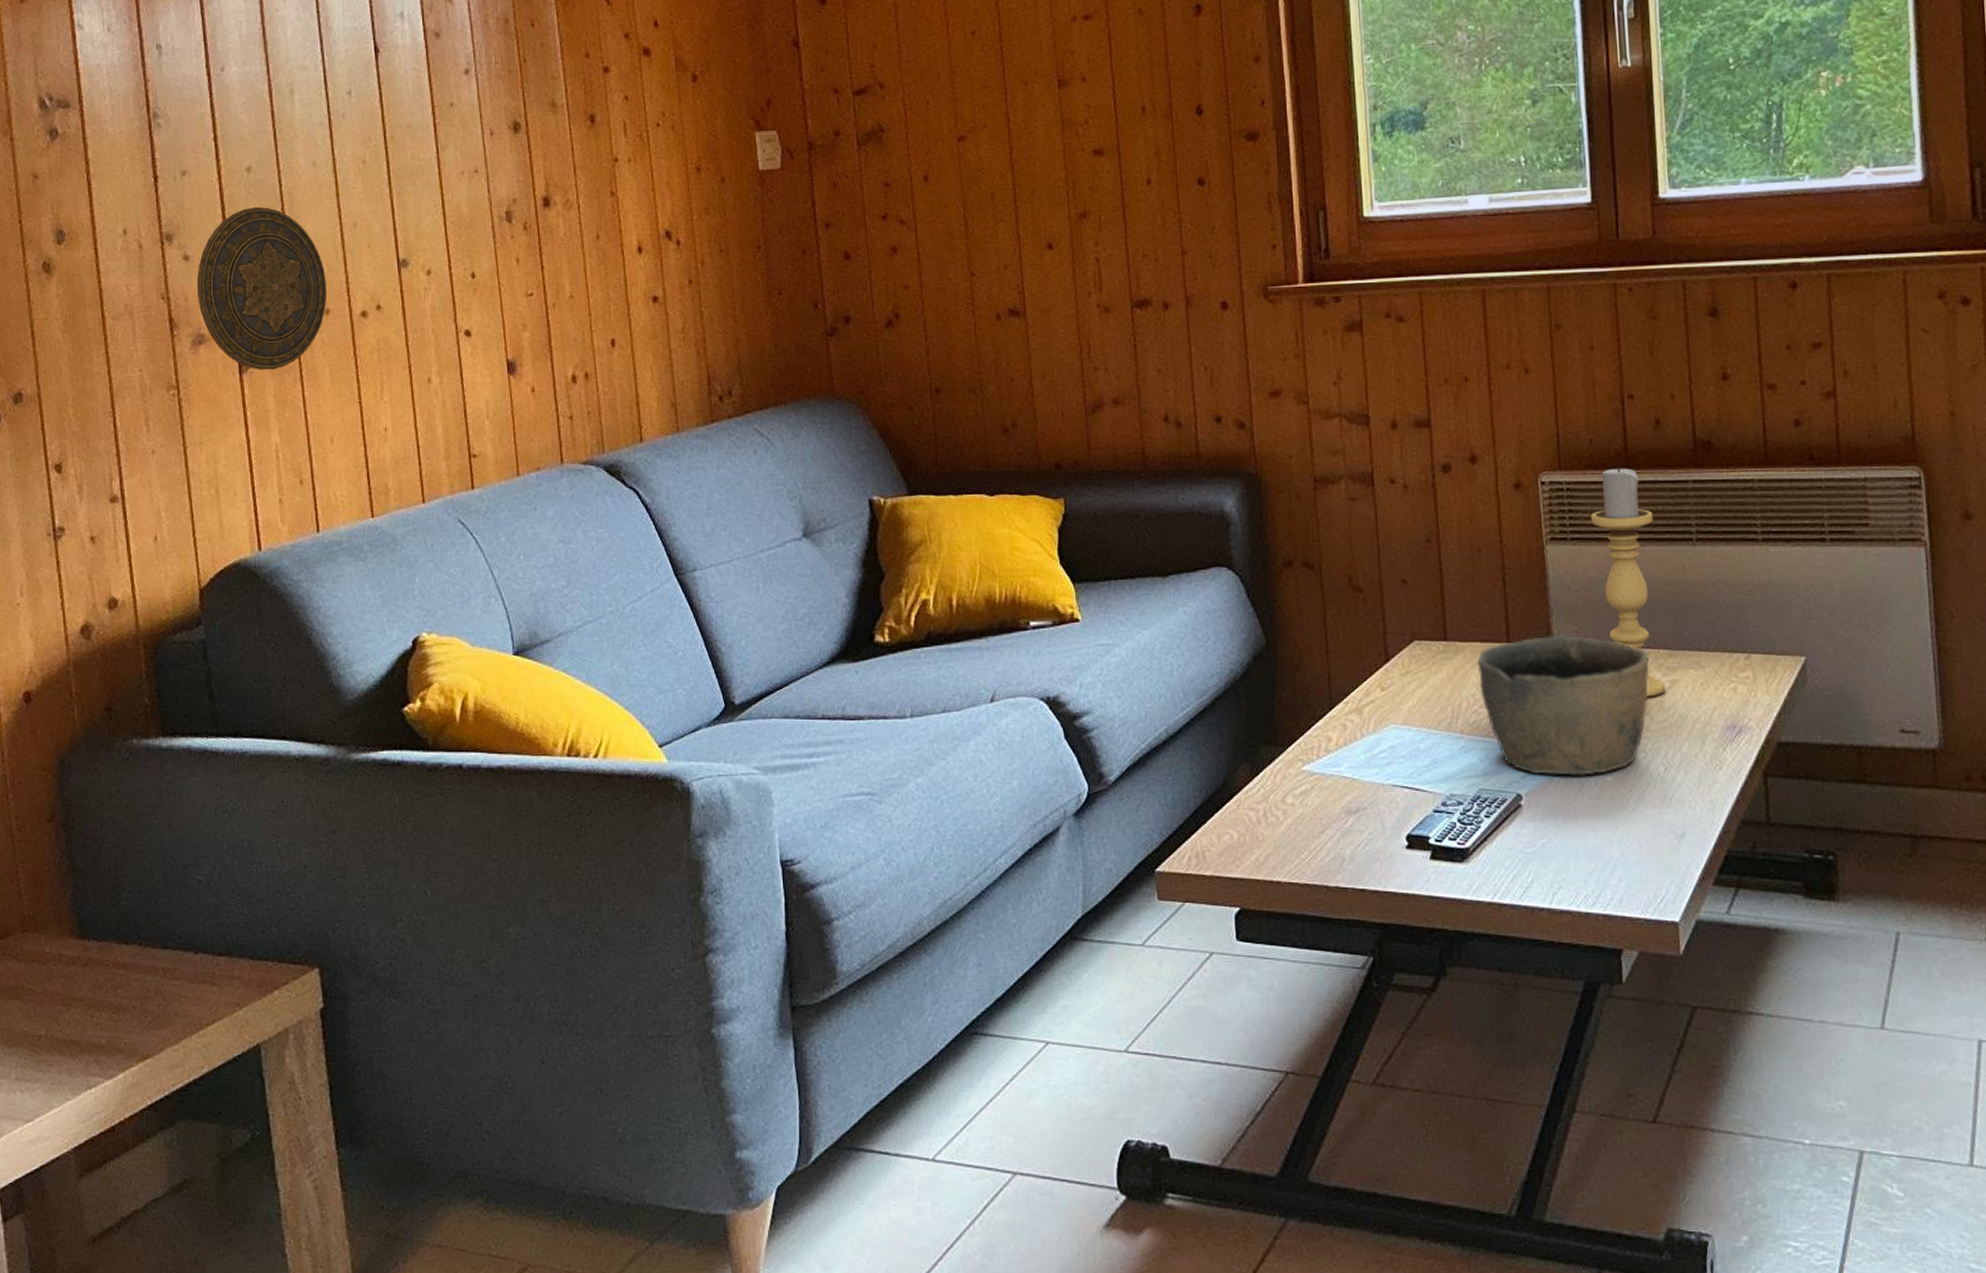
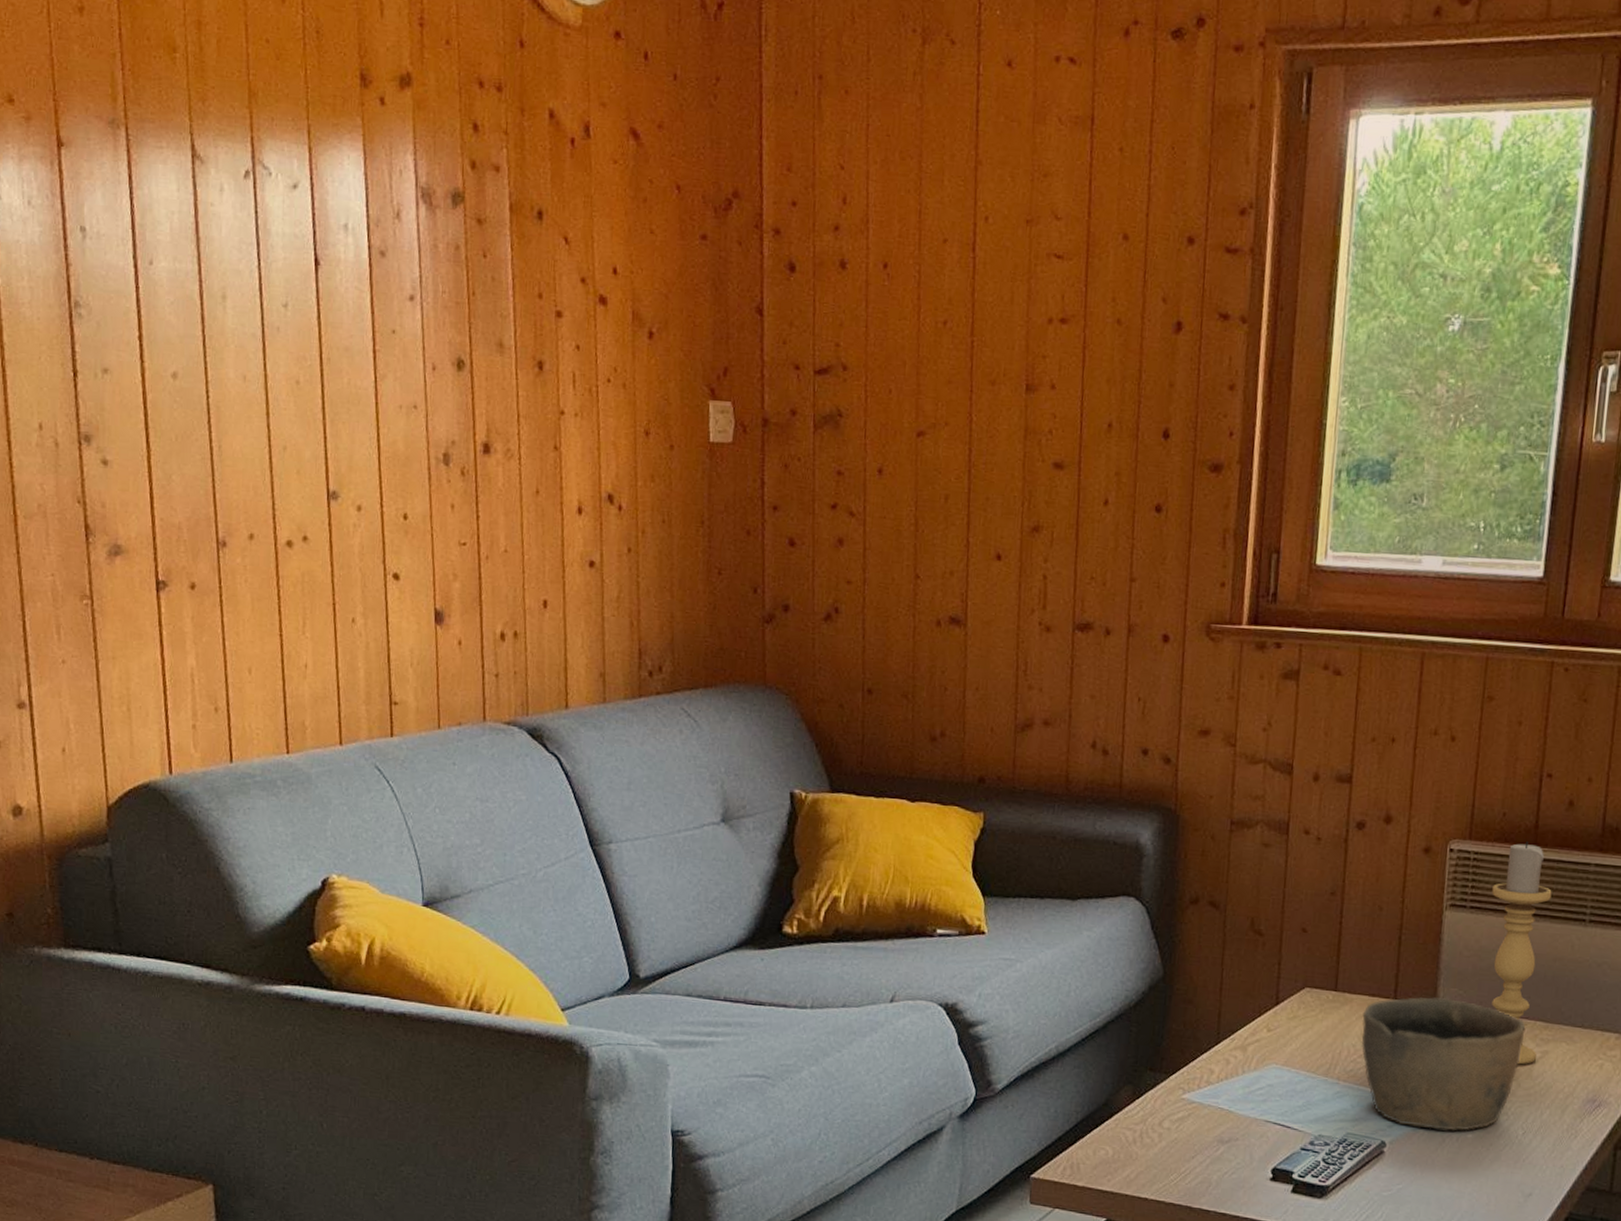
decorative plate: present [197,207,327,370] -> none [115,416,252,591]

